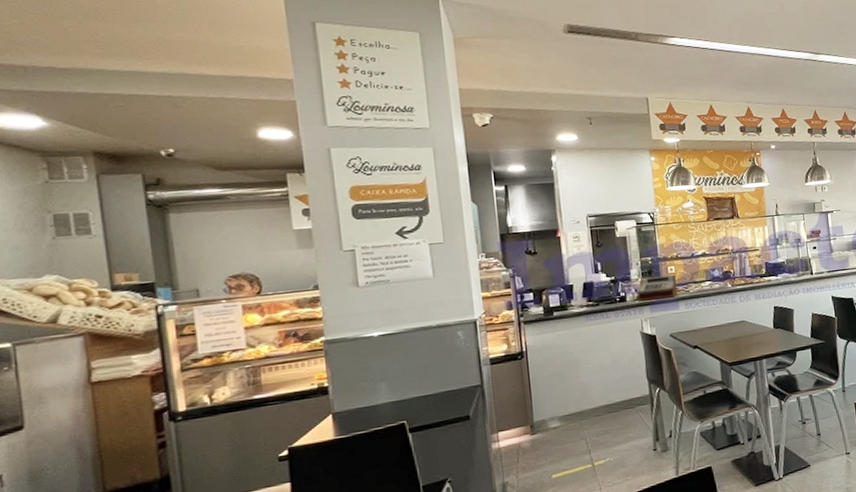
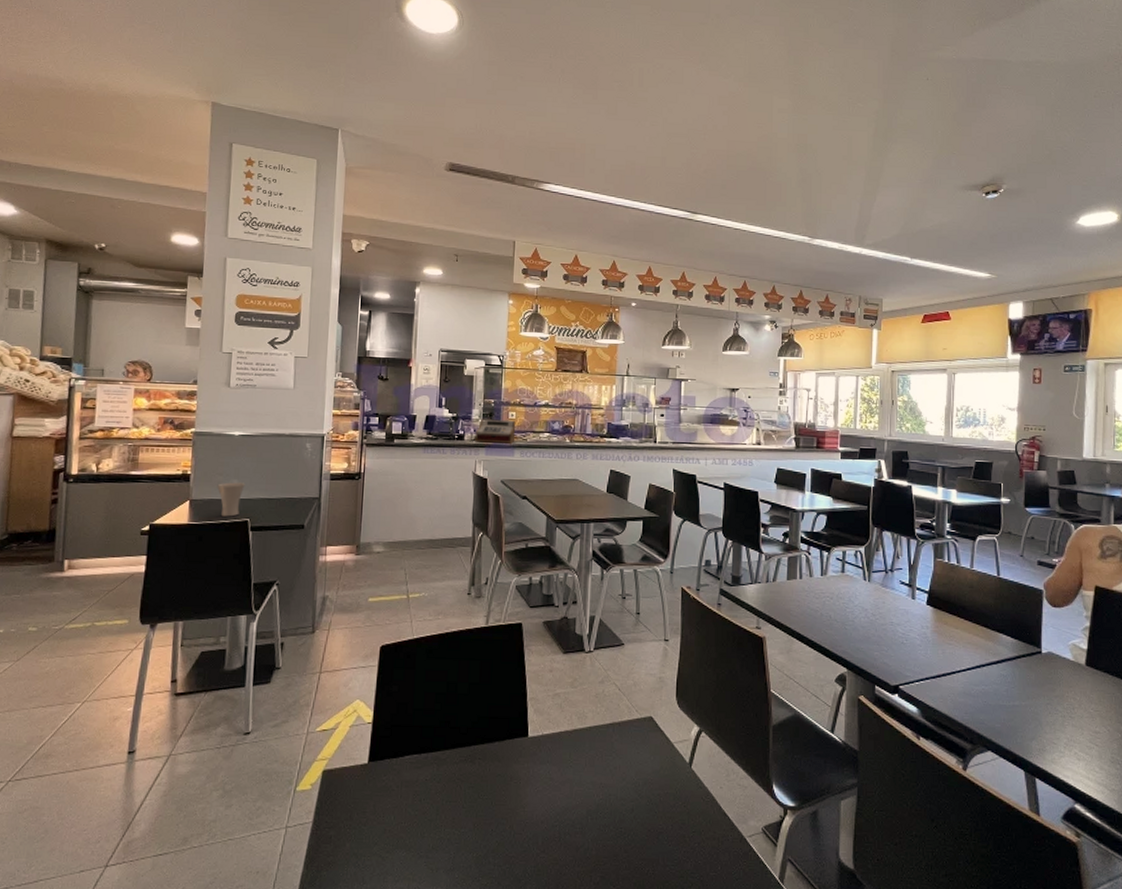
cup: none [362,384,395,424] -> present [217,482,245,517]

